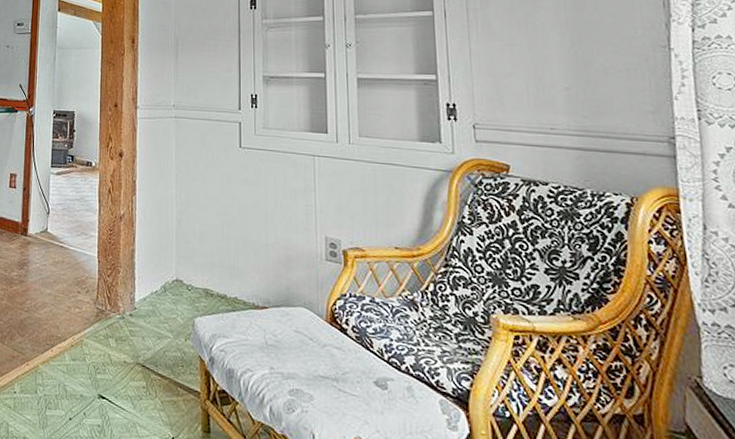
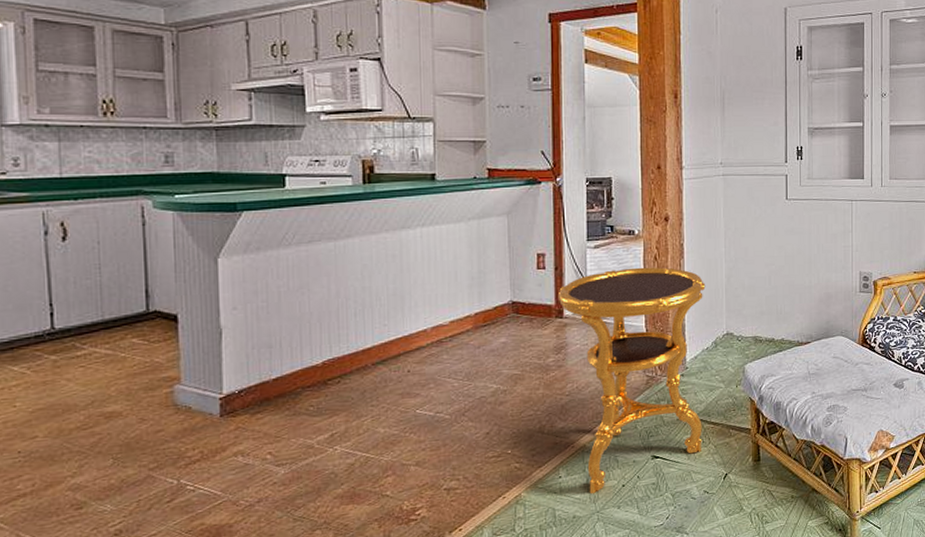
side table: none [24,197,156,420] -> present [557,267,706,495]

